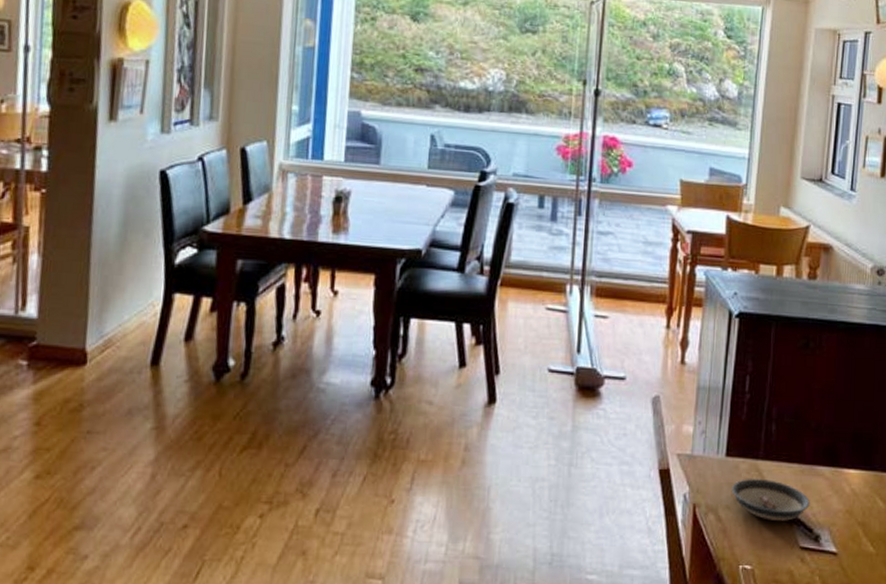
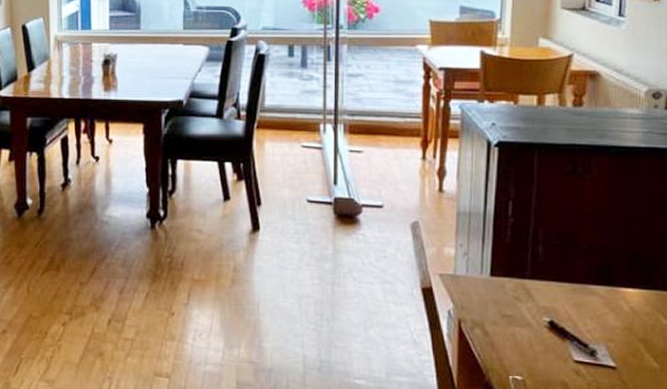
saucer: present [731,479,810,521] -> none [497,297,584,336]

